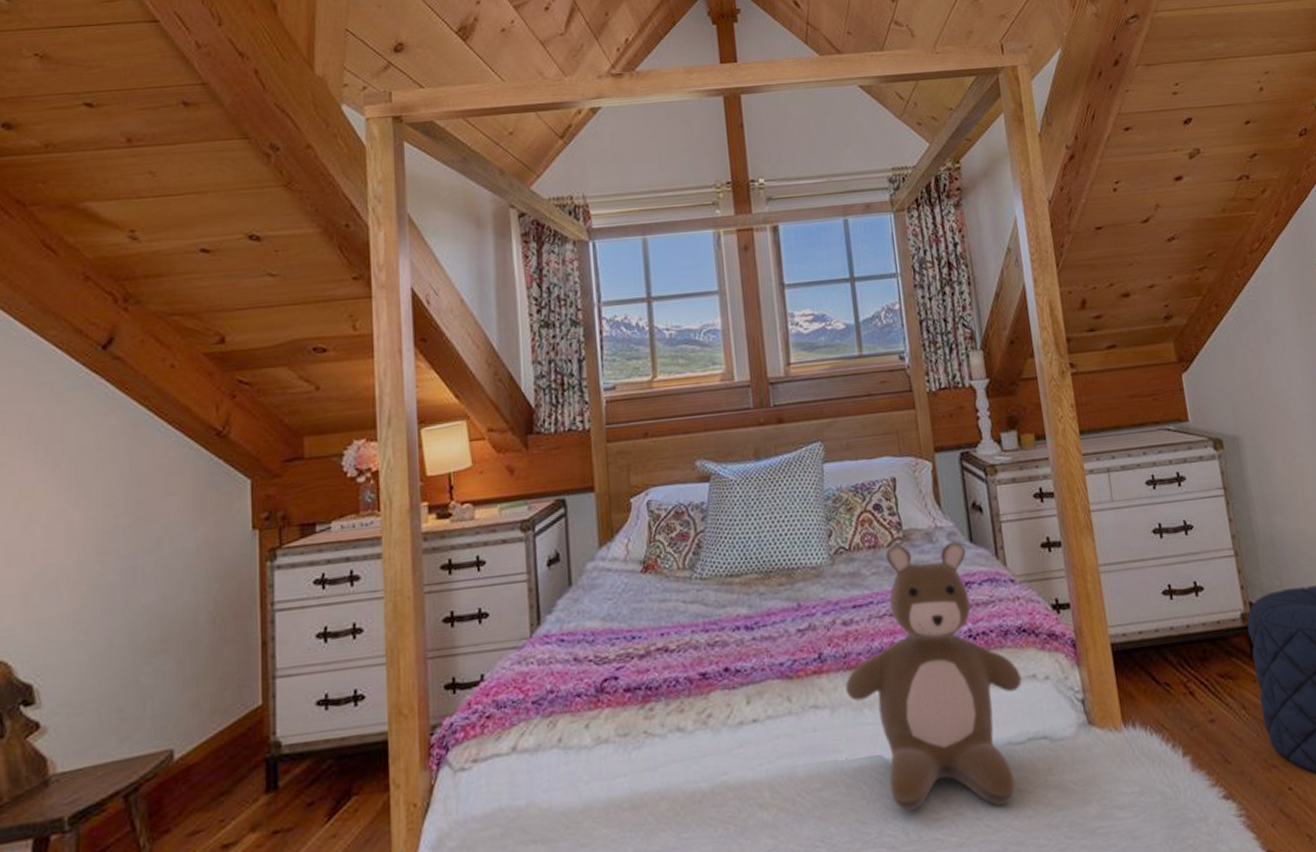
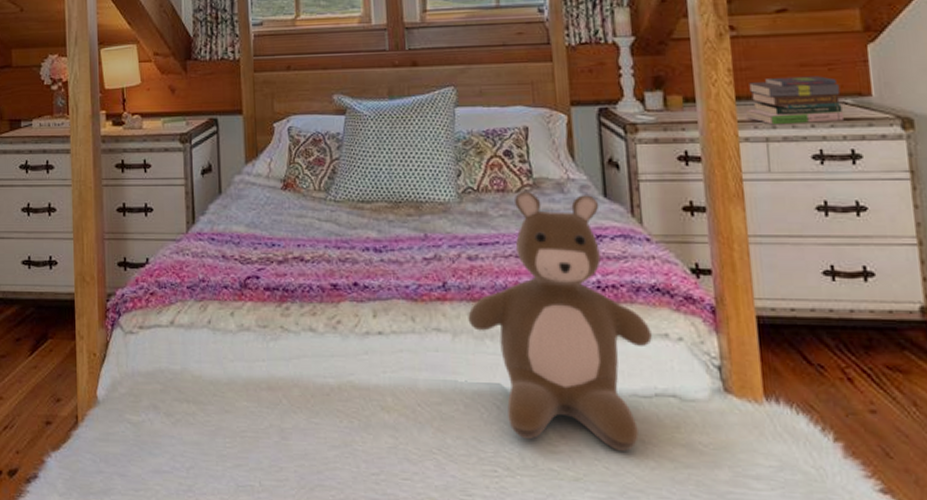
books: none [1088,406,1168,456] -> present [745,76,843,125]

